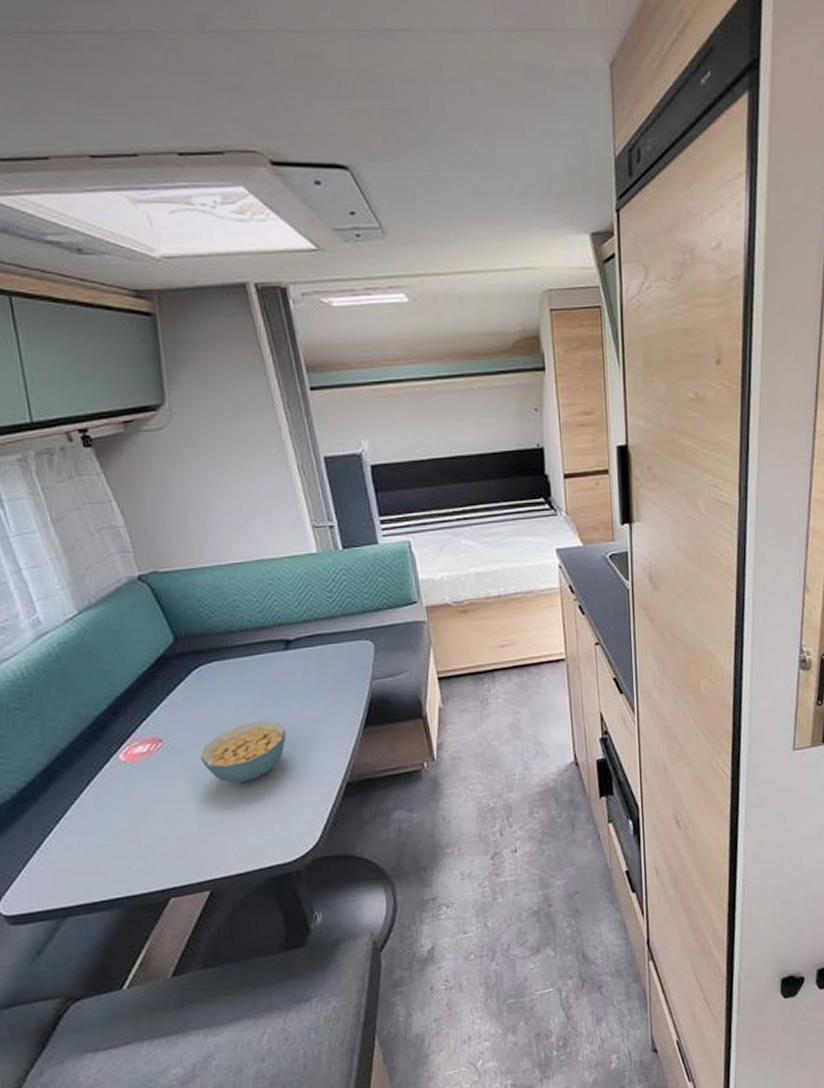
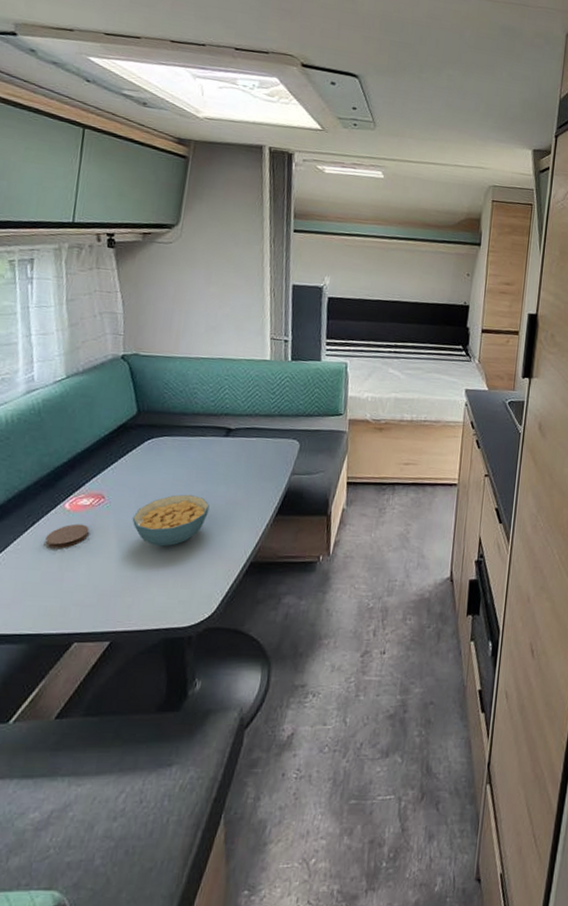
coaster: none [107,773,155,806] -> present [45,523,89,549]

